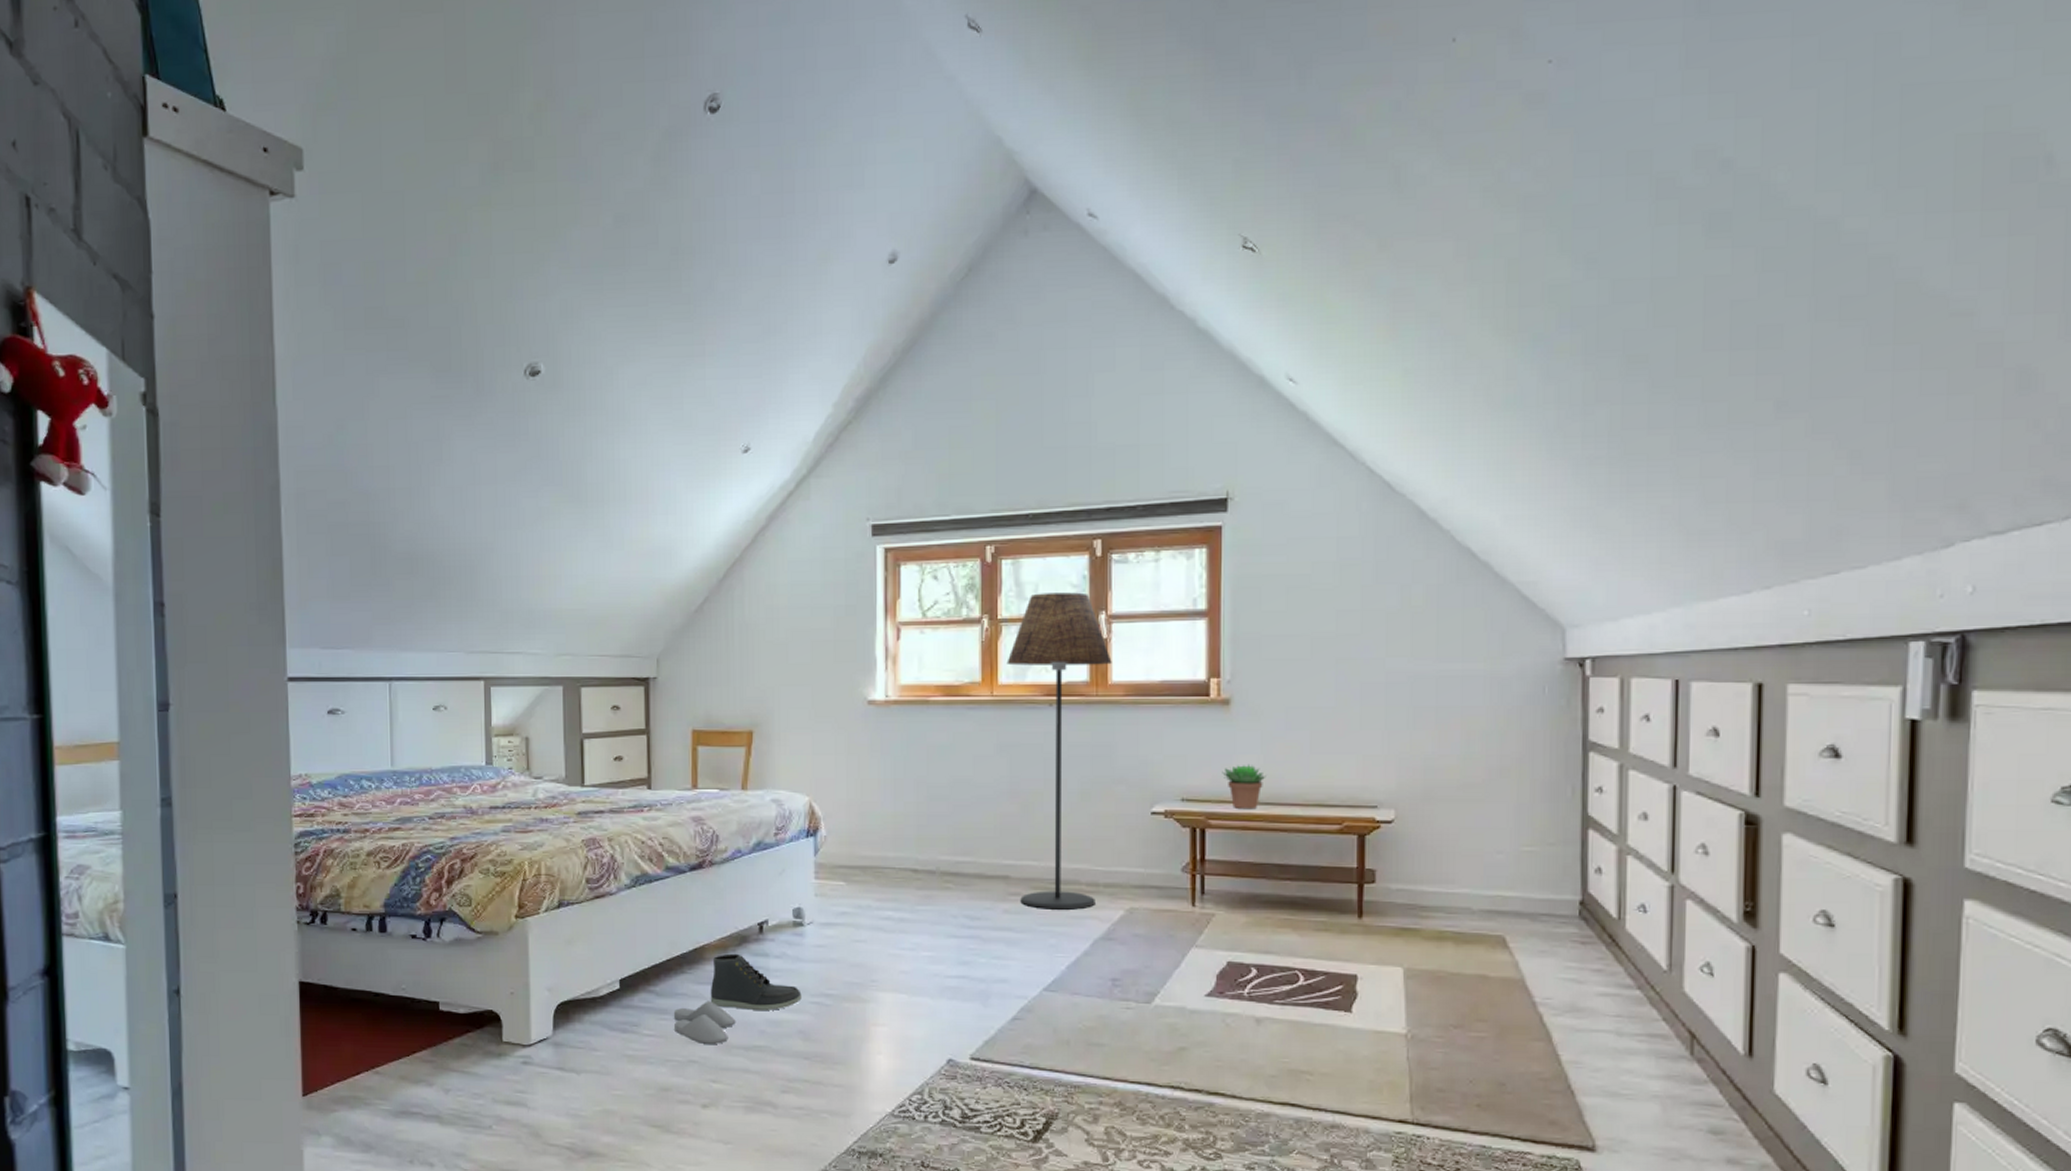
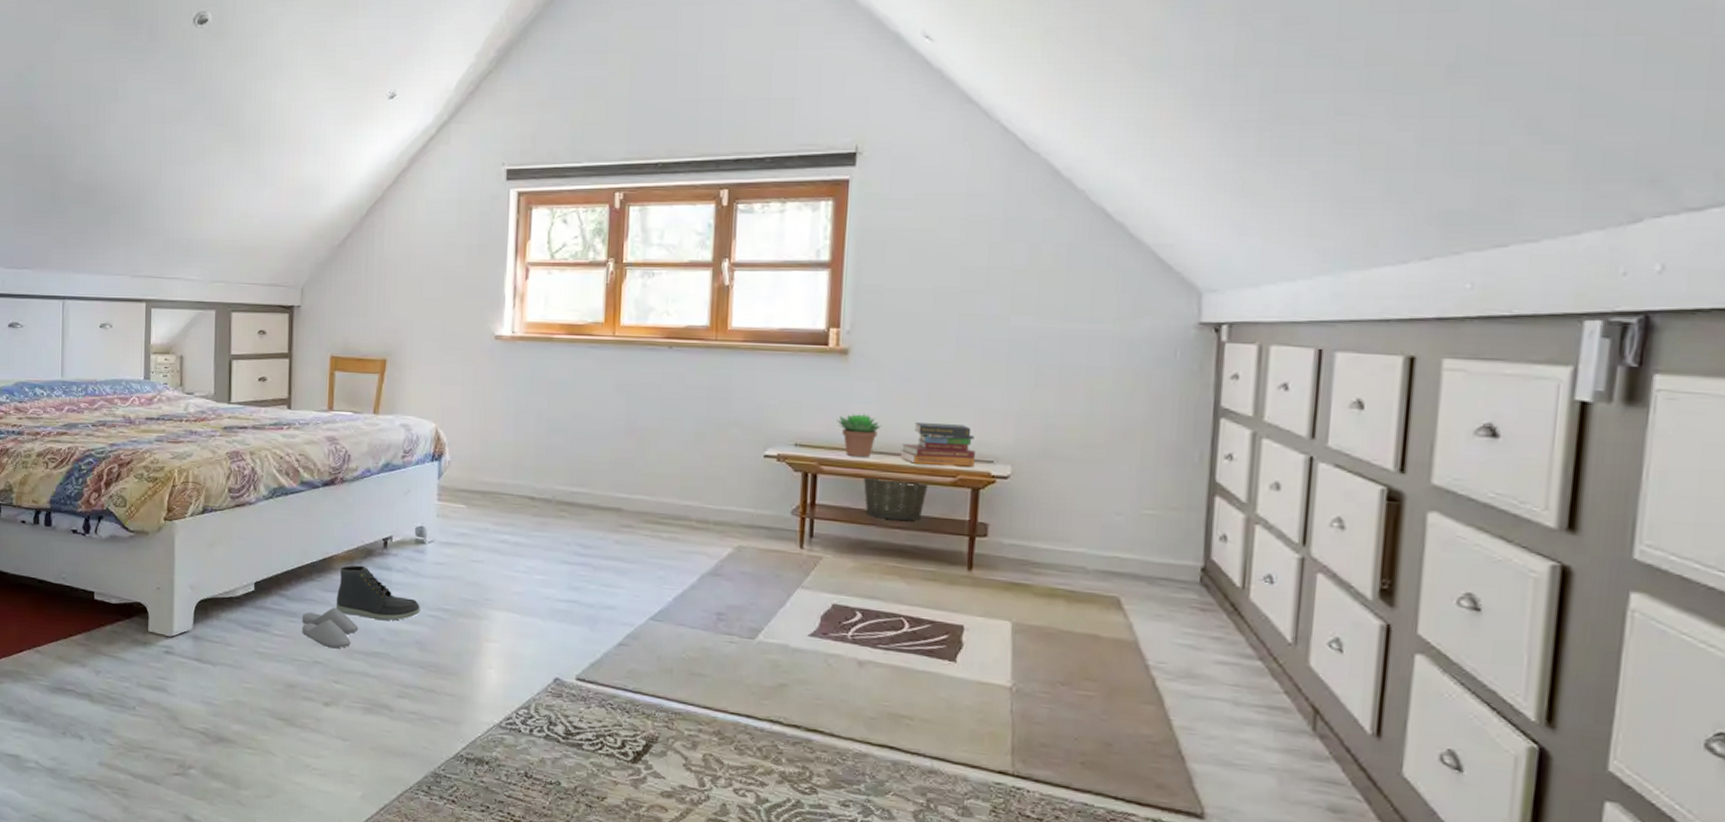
floor lamp: present [1007,592,1112,910] -> none [629,239,733,545]
basket: none [1251,828,1315,871] -> present [862,475,928,521]
books: none [1286,770,1359,813] -> present [900,421,975,467]

